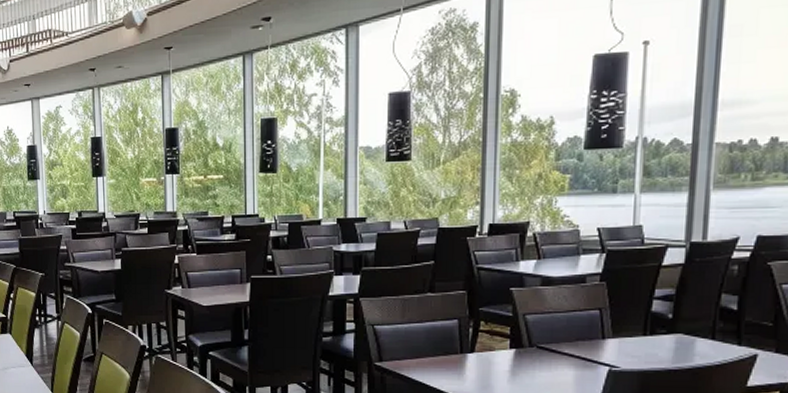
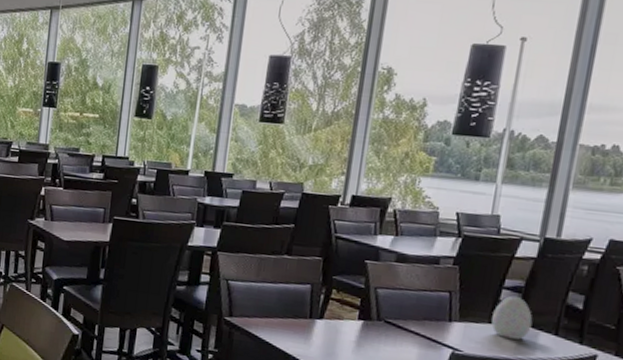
decorative egg: none [646,305,688,349] -> present [491,295,533,340]

